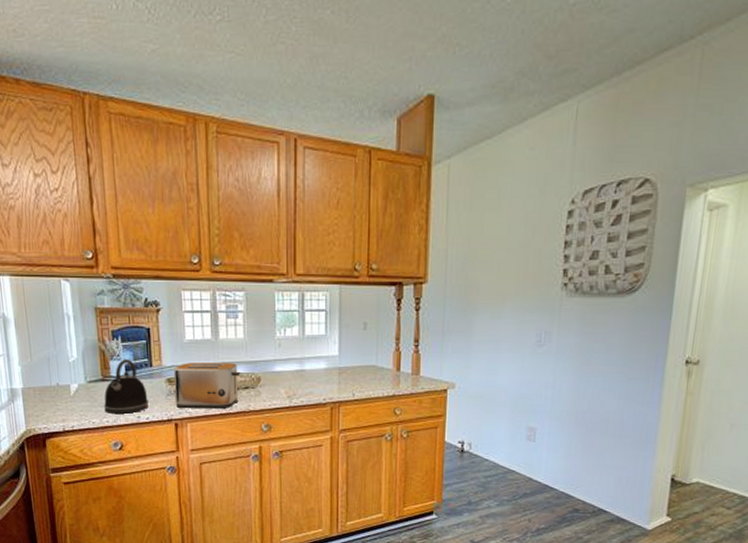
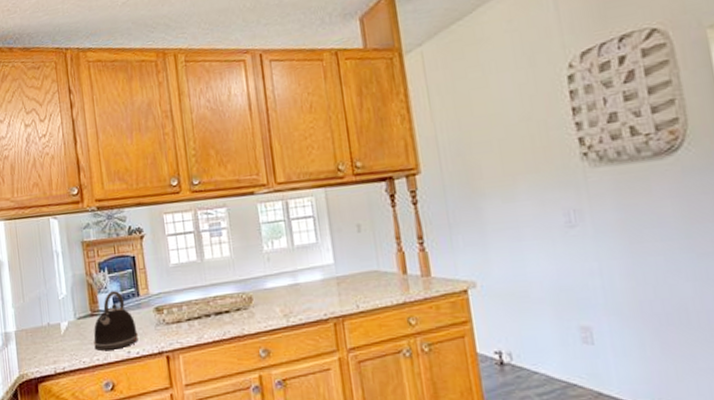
toaster: present [173,363,241,410] -> none [161,284,231,340]

